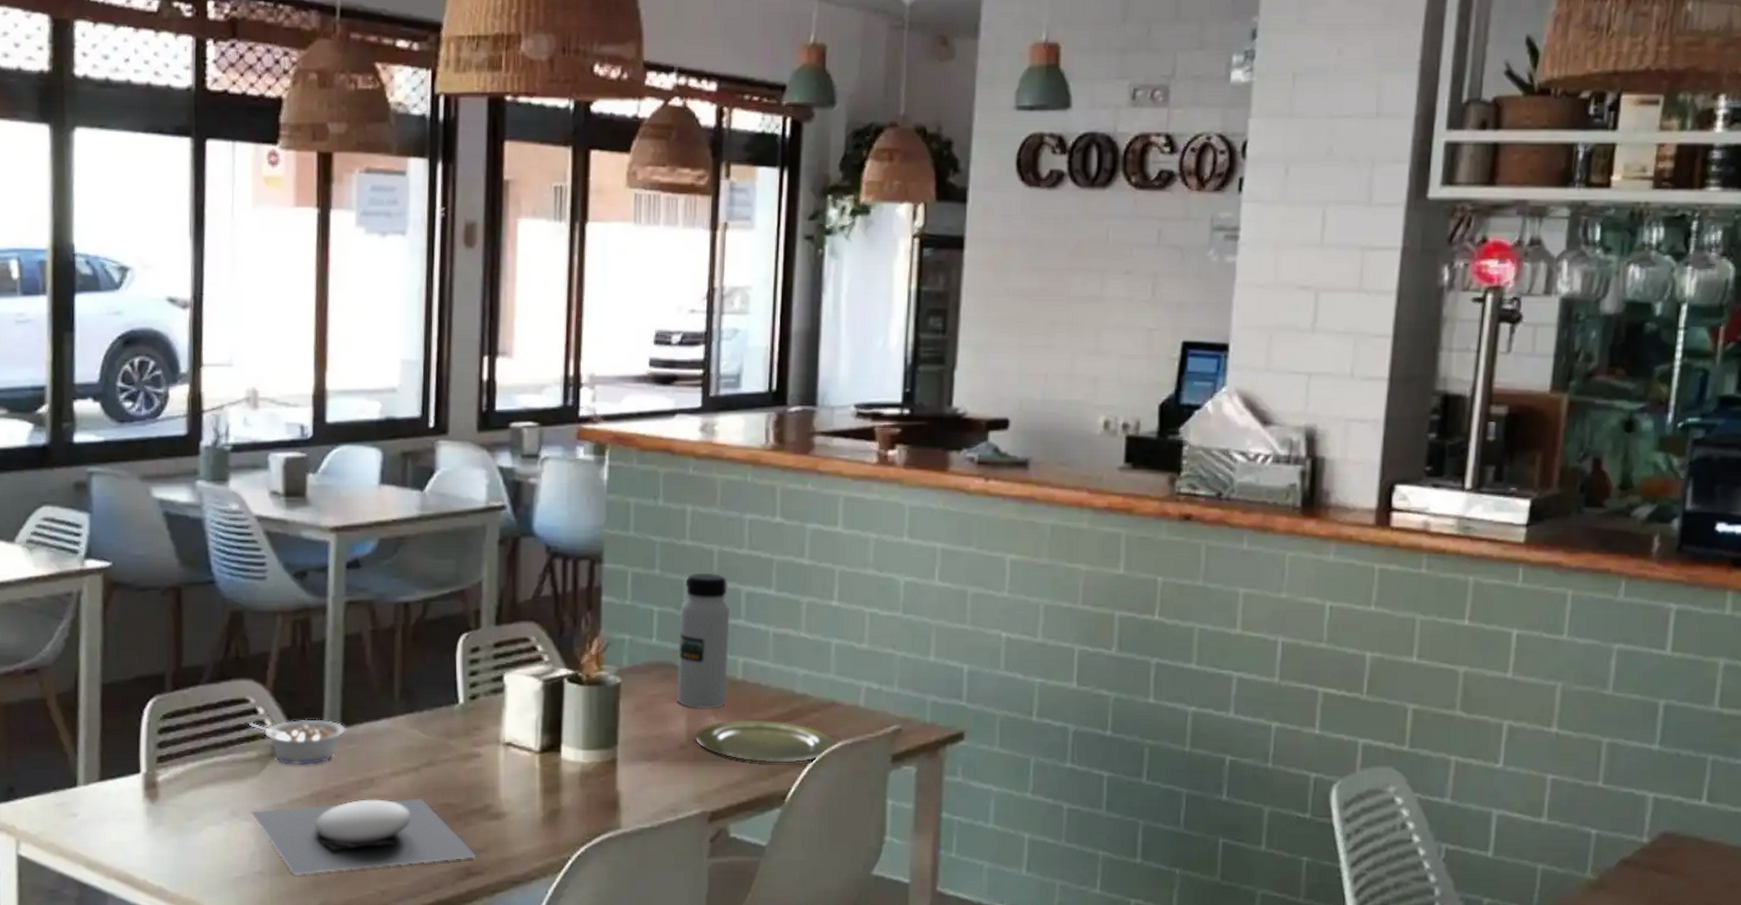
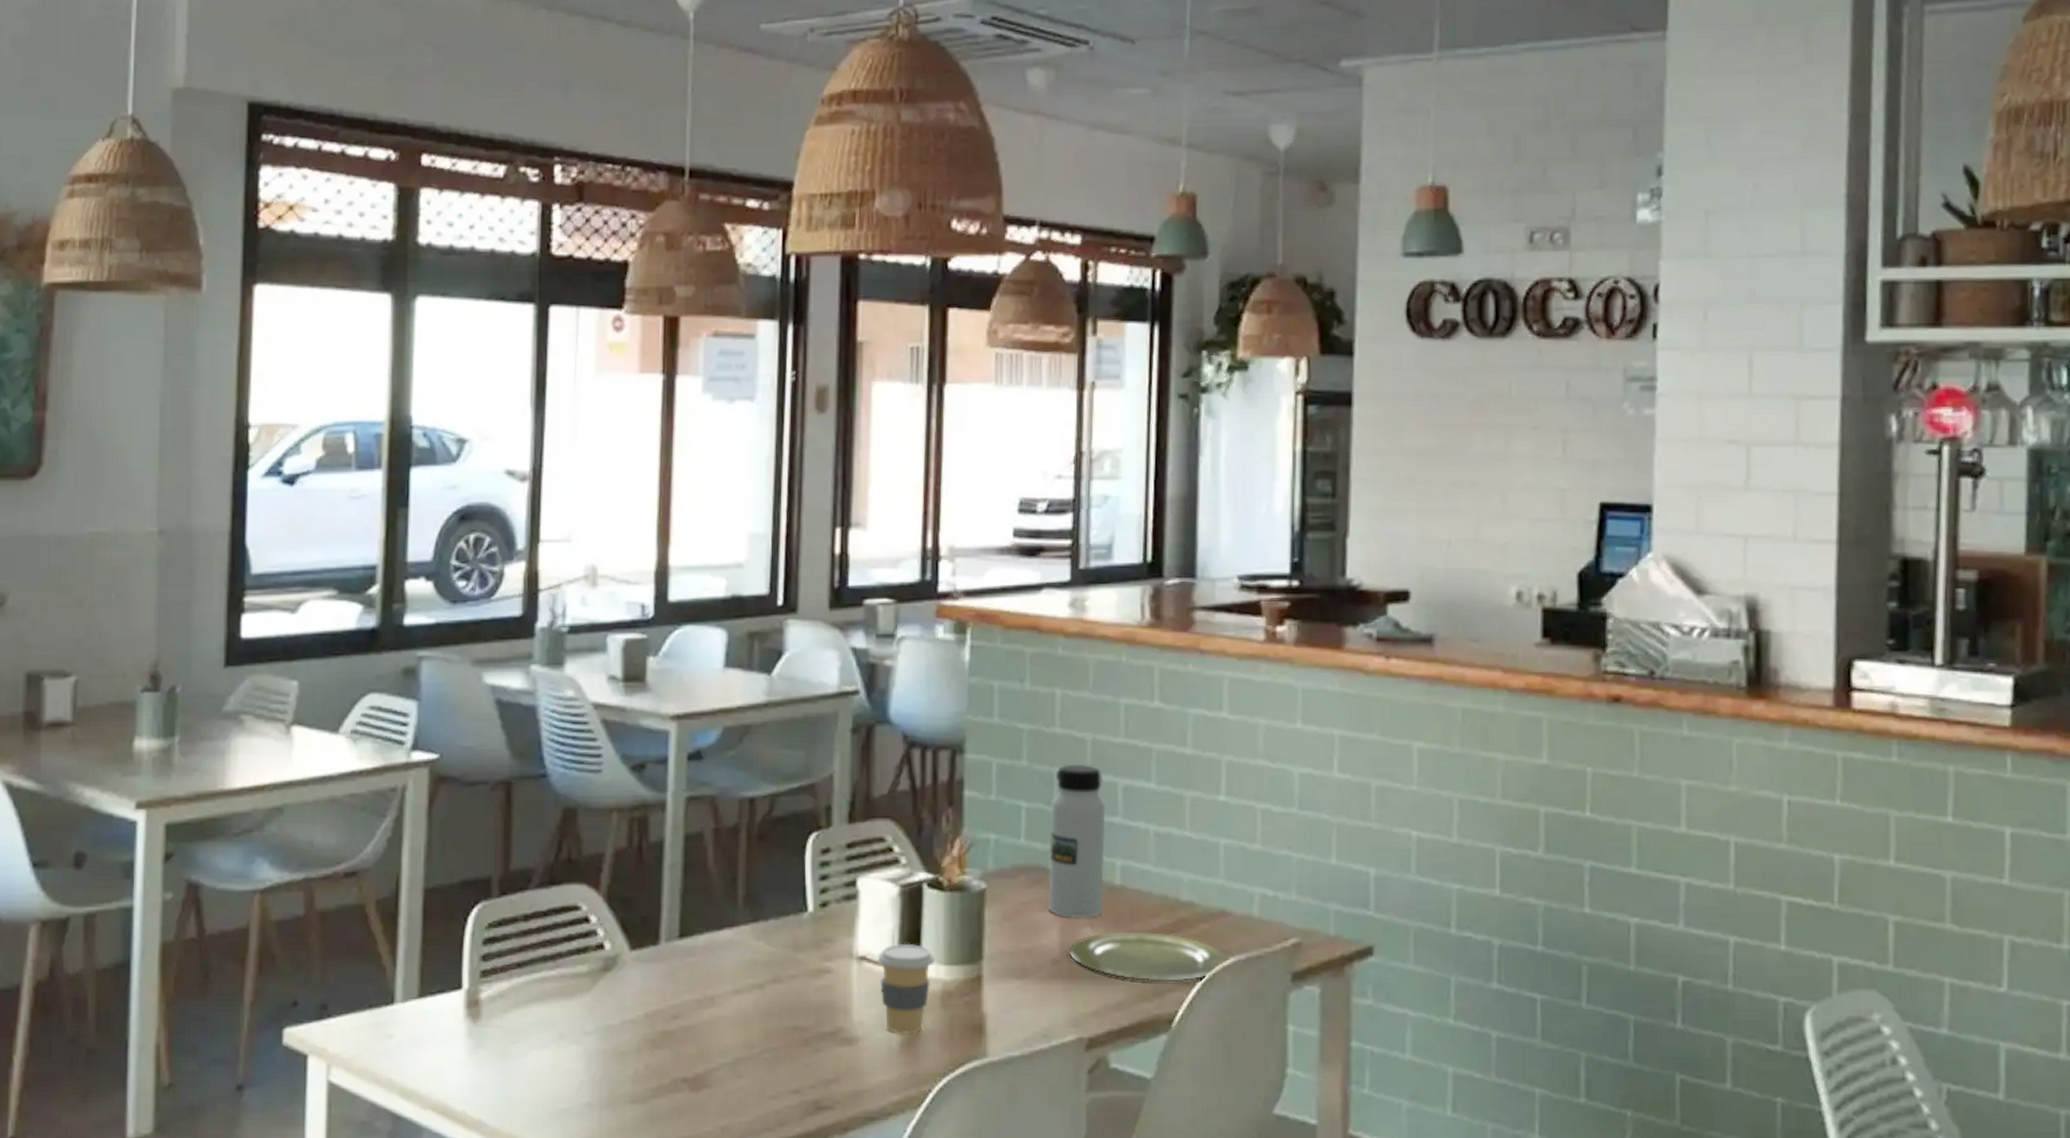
legume: present [249,719,346,765] -> none [580,929,685,981]
plate: present [251,798,478,876] -> none [581,1019,828,1108]
coffee cup: none [523,731,575,809] -> present [878,943,936,1034]

